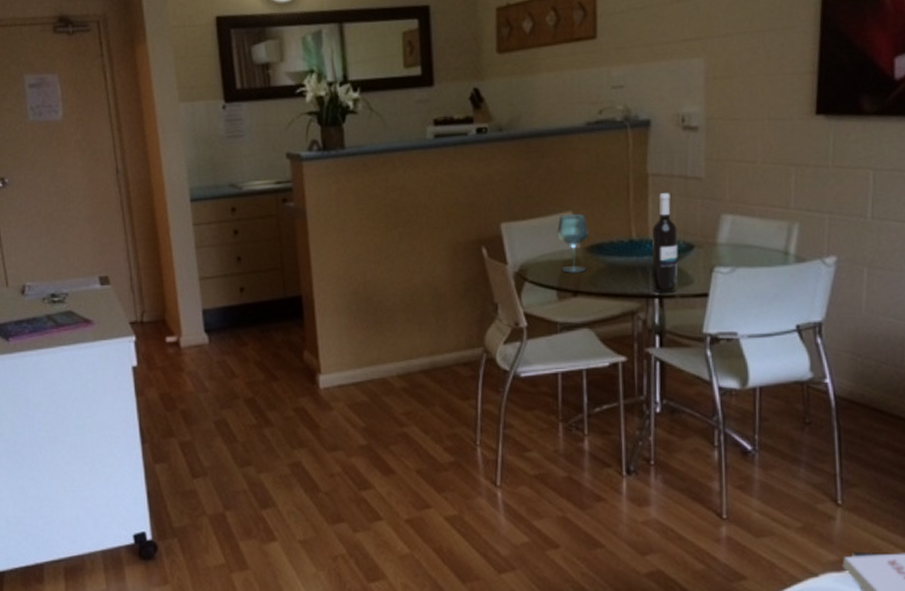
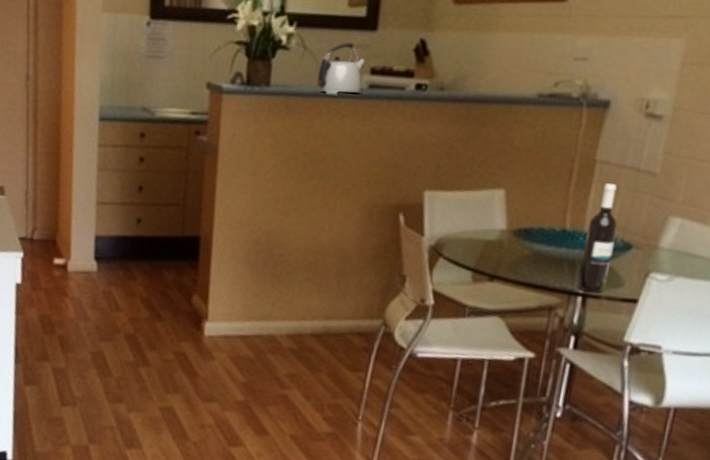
kettle: none [387,99,428,148] -> present [317,42,365,95]
wine glass: present [557,214,590,273] -> none [481,191,520,257]

